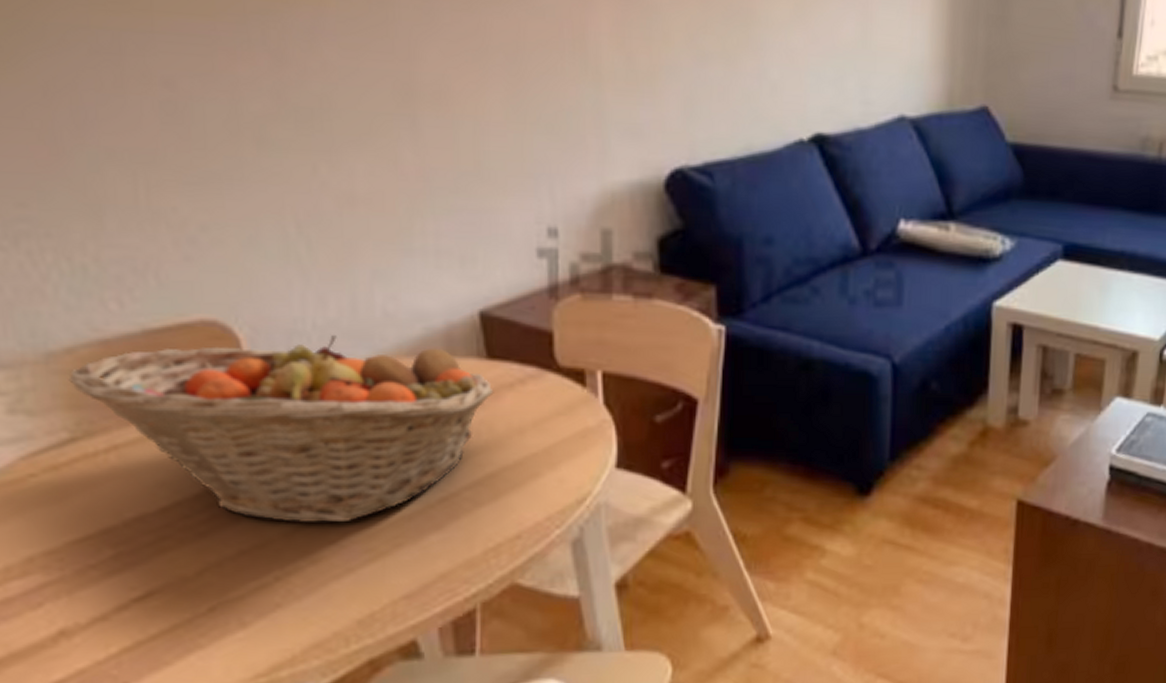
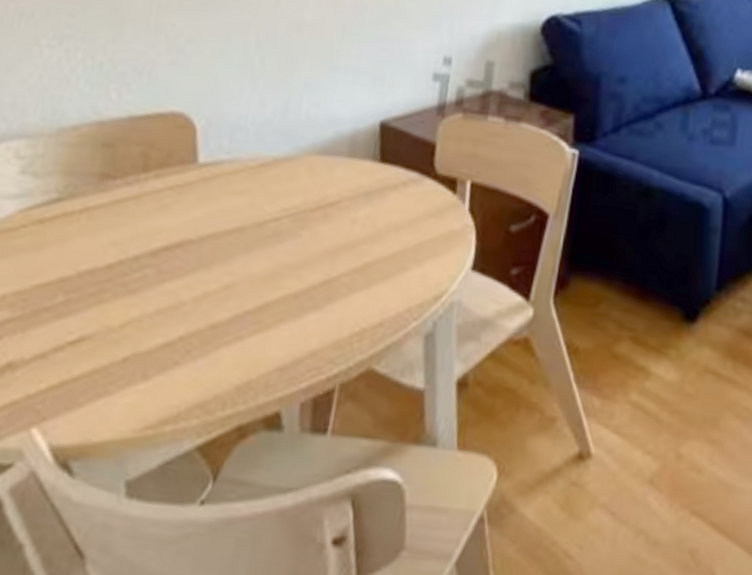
fruit basket: present [68,335,494,524] -> none [68,132,381,294]

